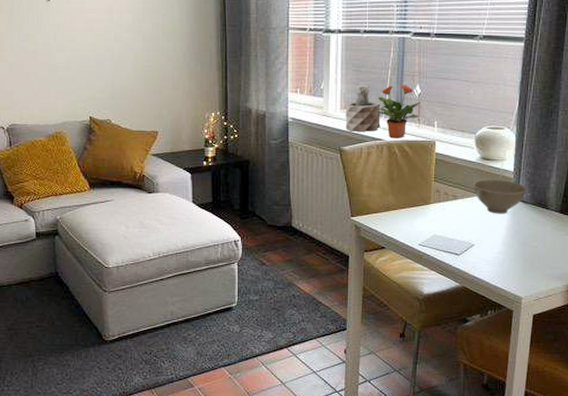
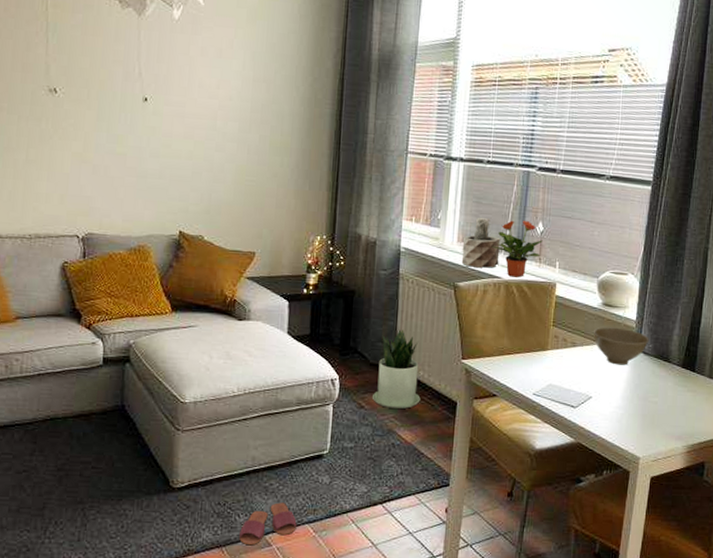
slippers: none [166,350,214,387] -> present [239,502,297,546]
planter: none [272,193,316,265] -> present [373,329,421,410]

